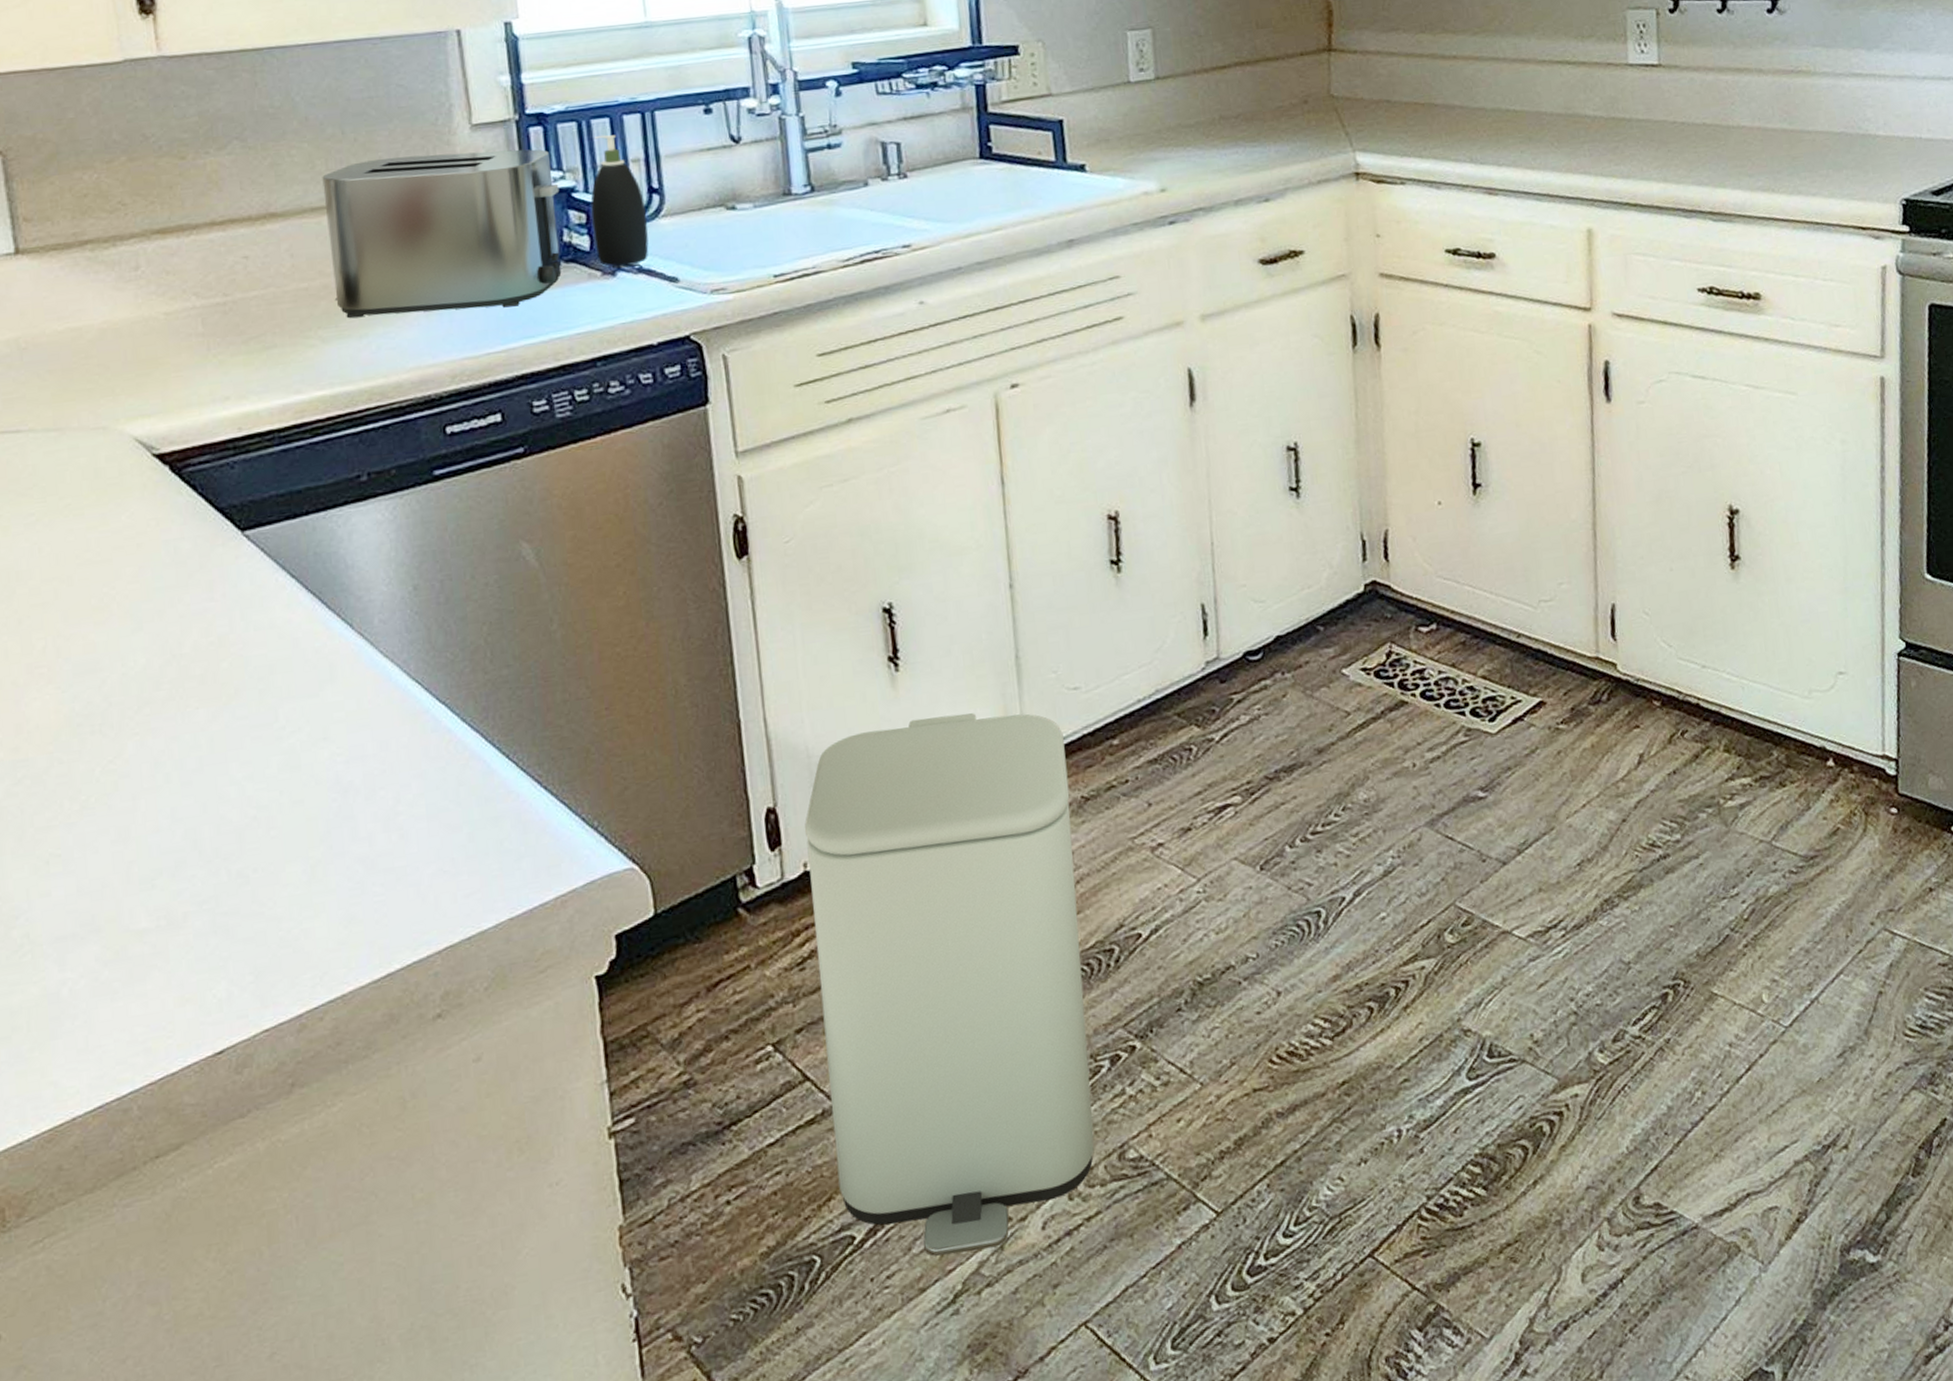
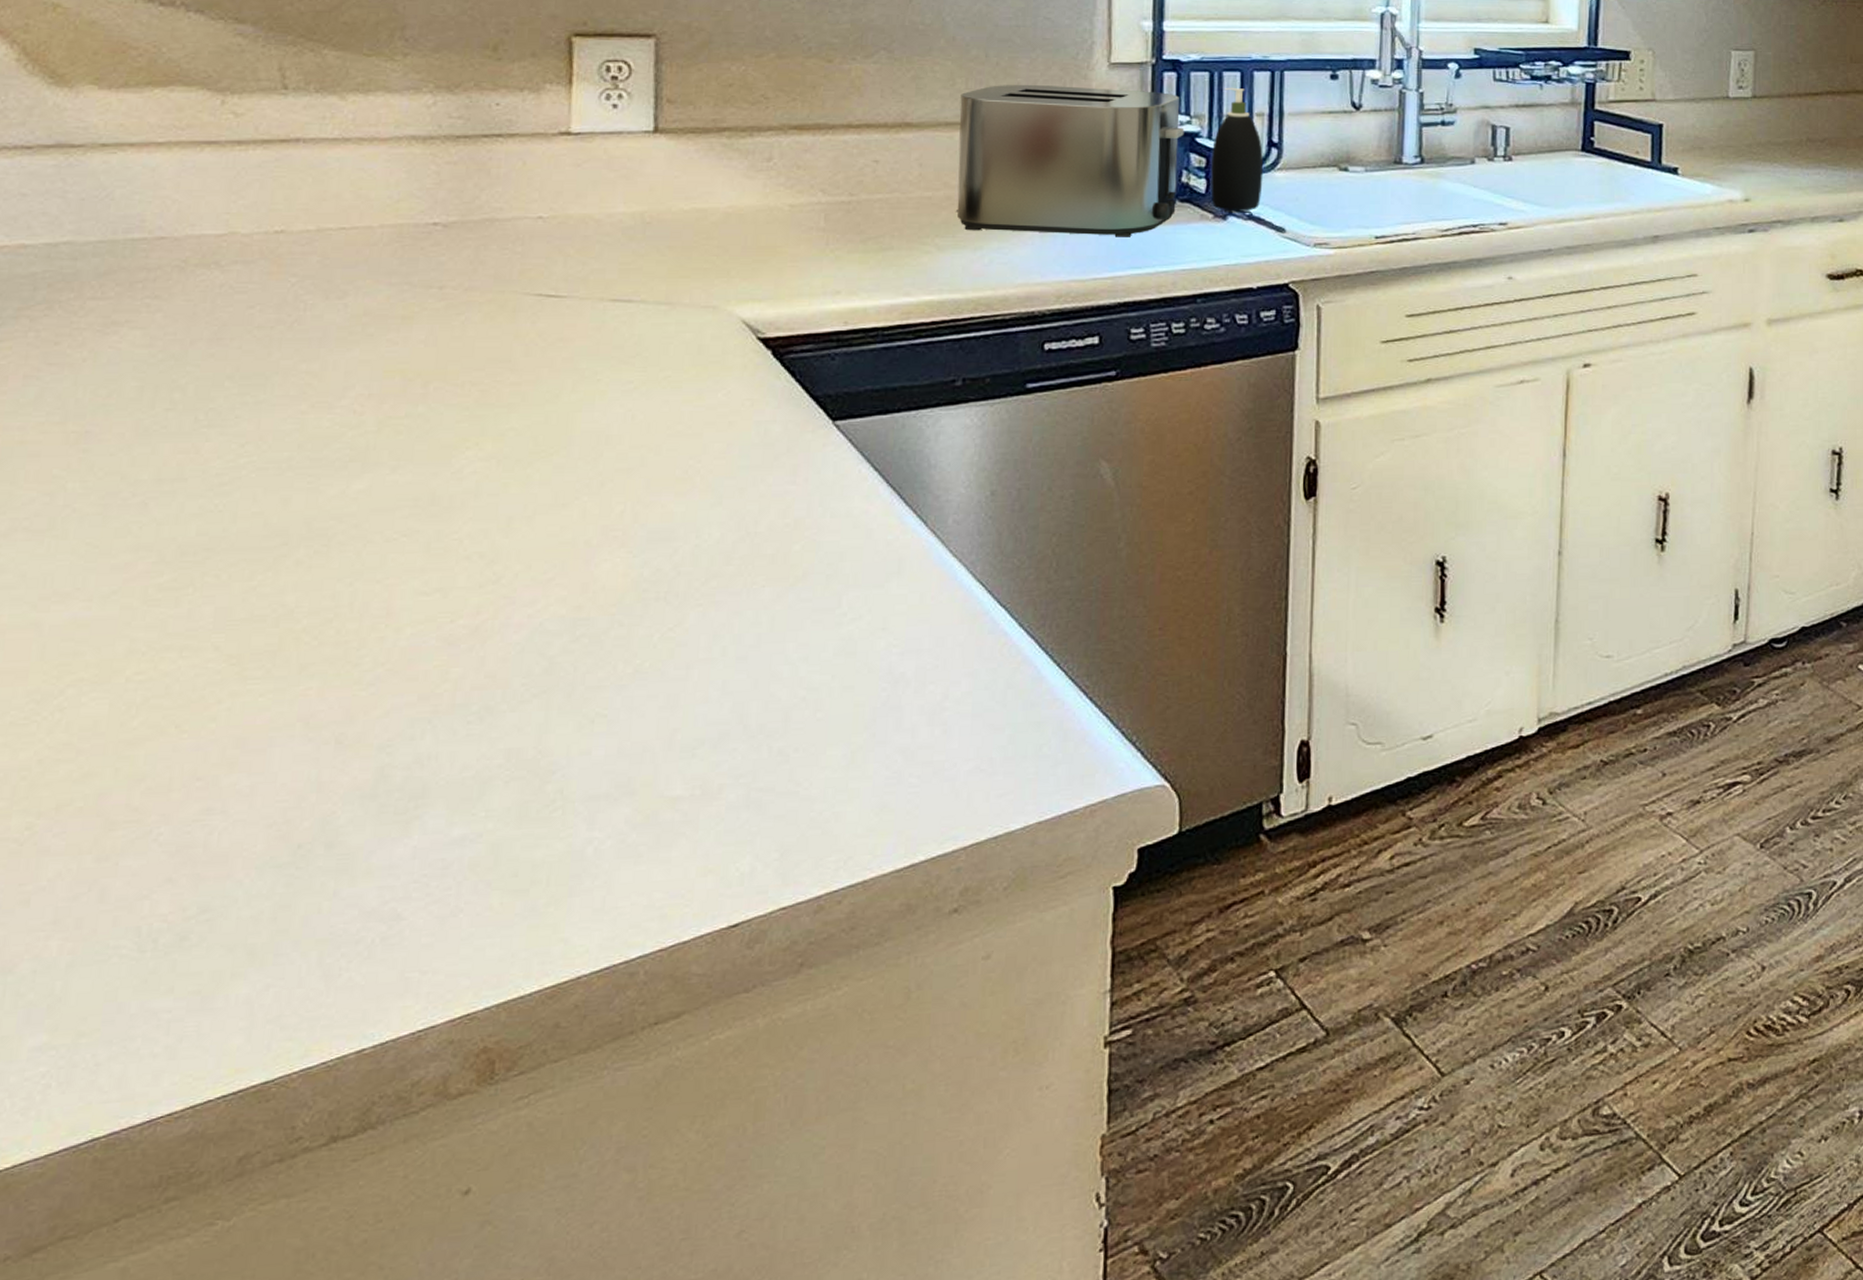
pedal bin: present [804,713,1095,1257] -> none [1321,669,1591,1194]

